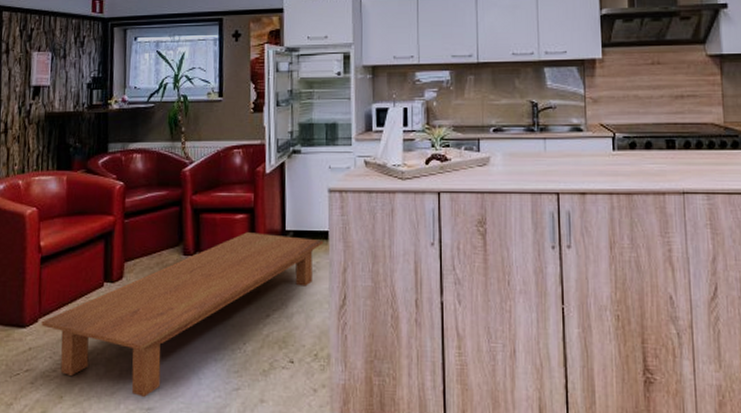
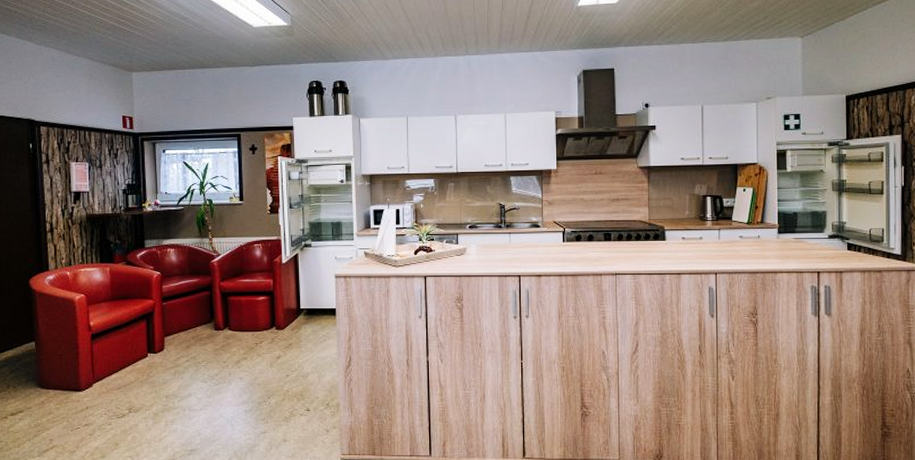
coffee table: present [41,232,324,397] -> none [96,311,332,441]

